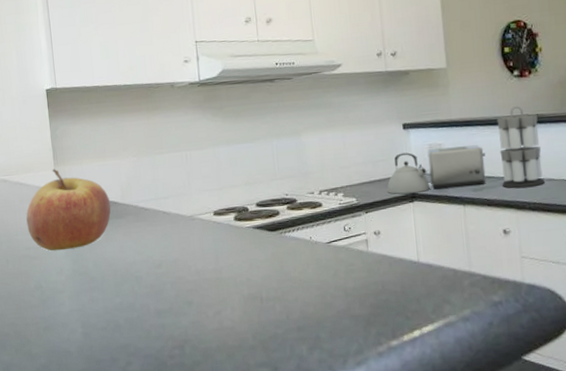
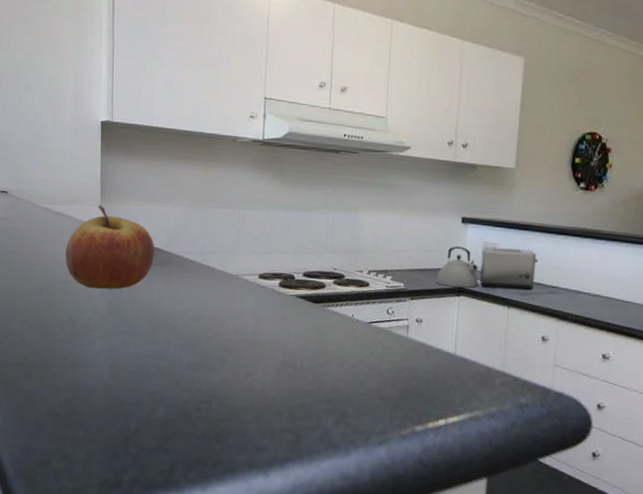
spice rack: present [497,105,545,189] -> none [549,217,595,301]

